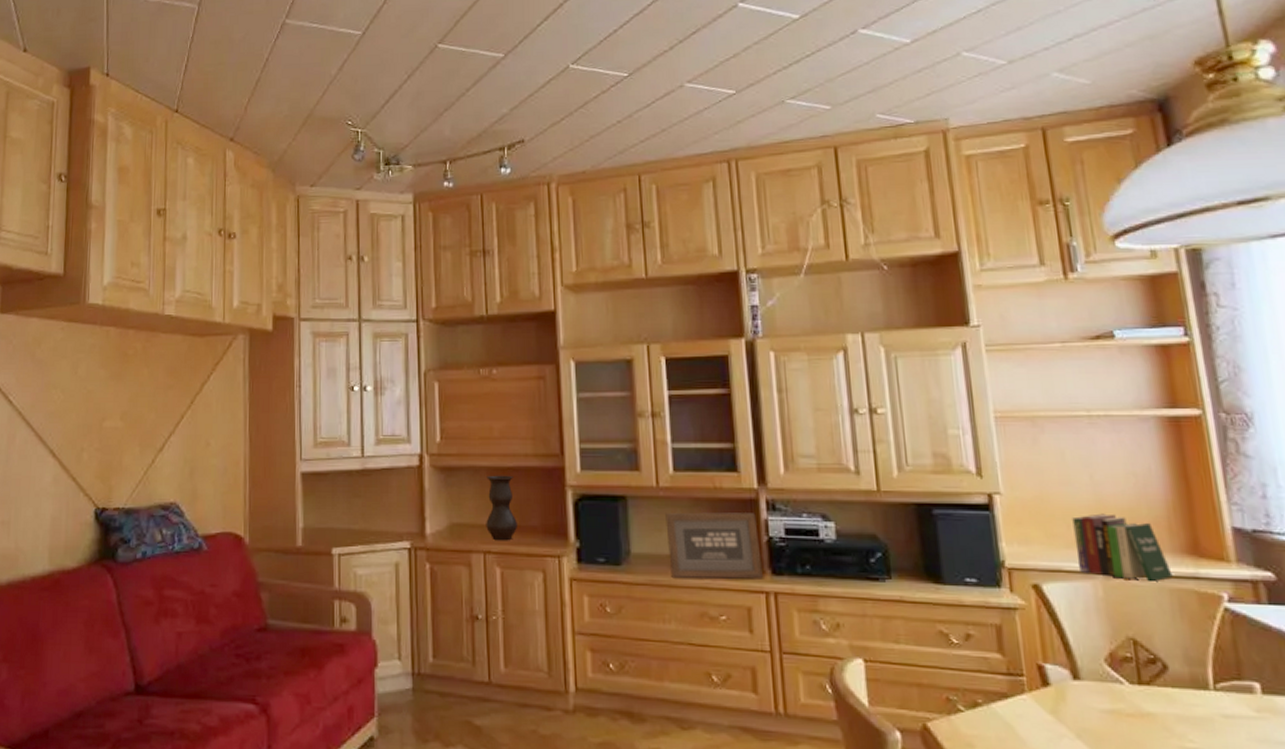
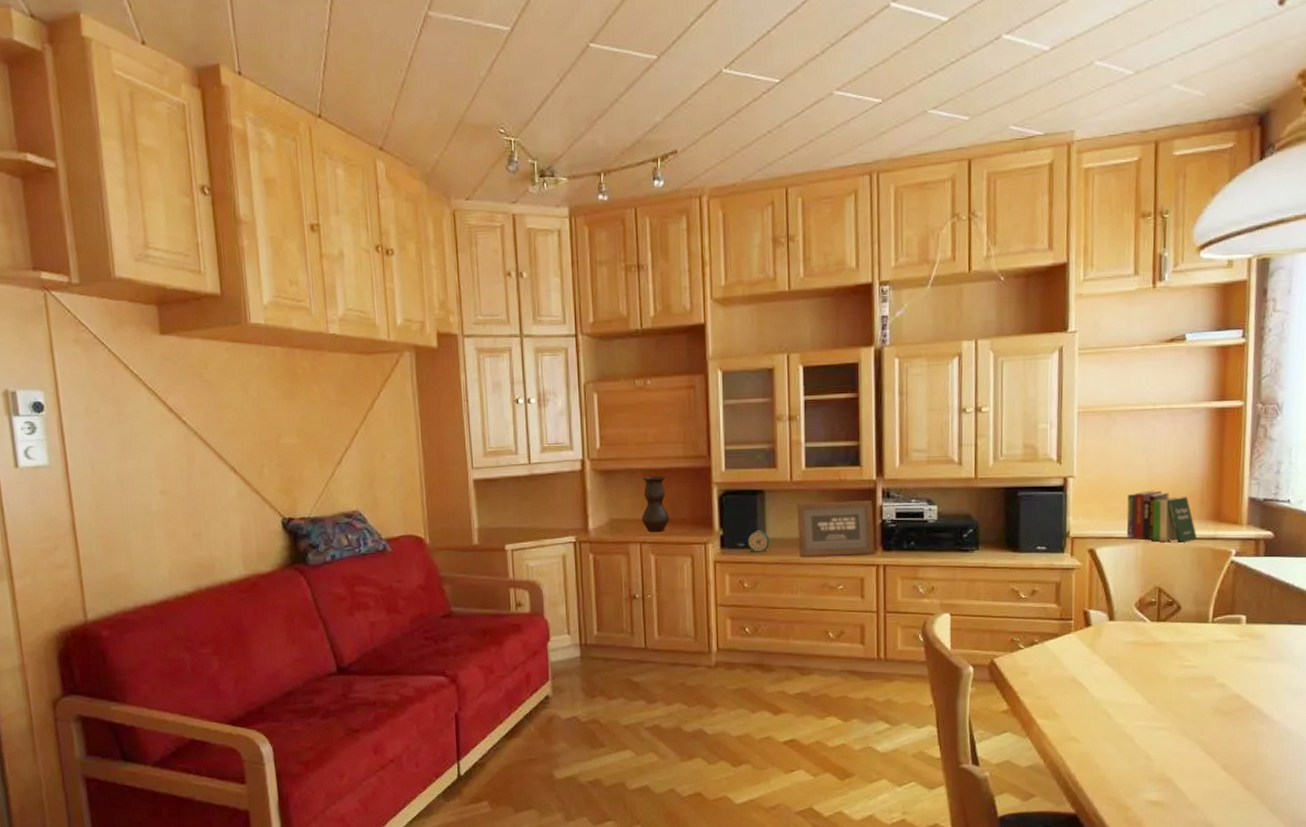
alarm clock: none [609,543,635,570] -> present [748,530,769,553]

